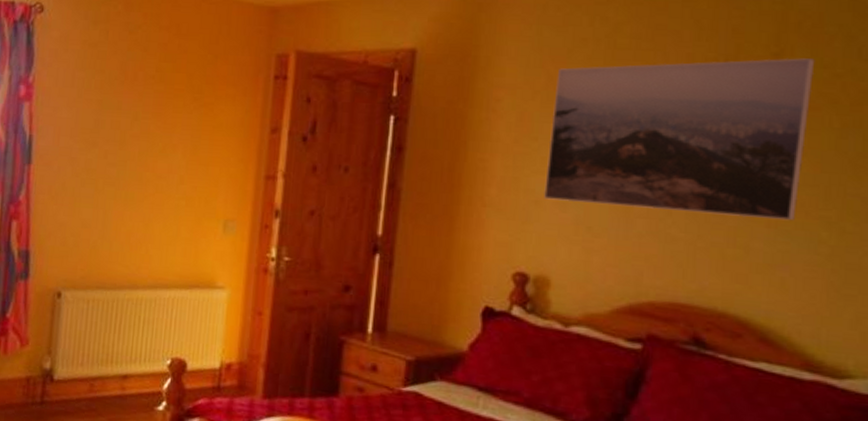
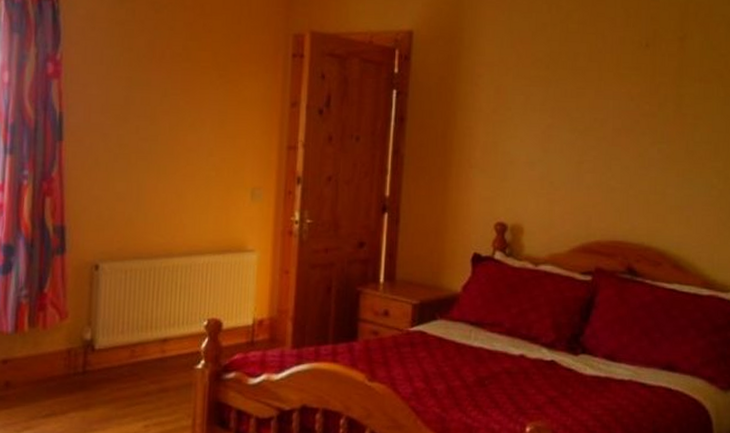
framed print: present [543,58,815,221] -> none [516,41,707,171]

